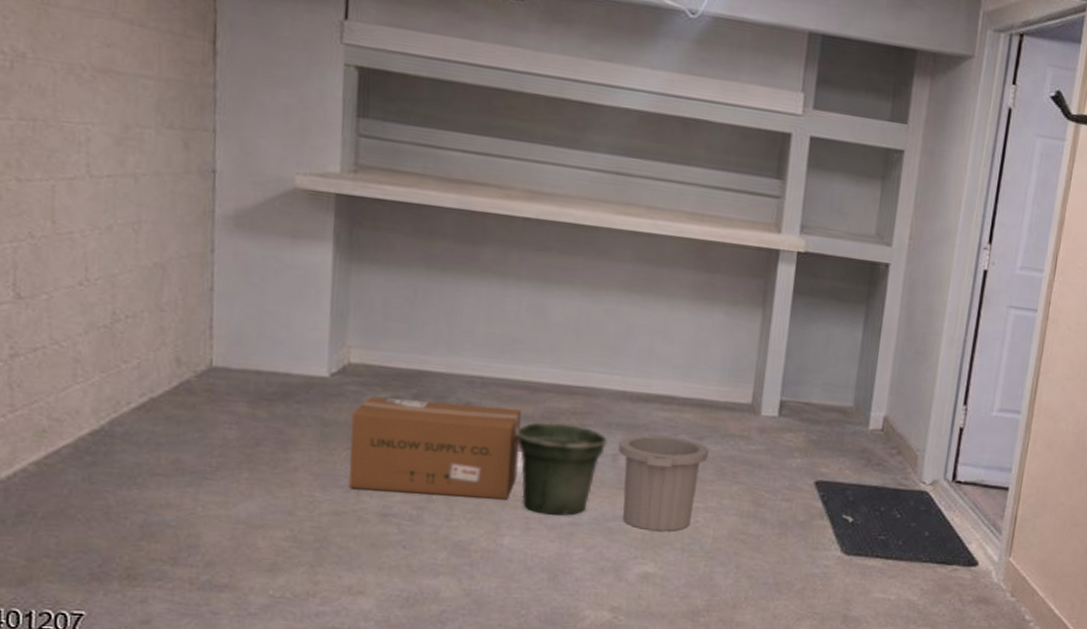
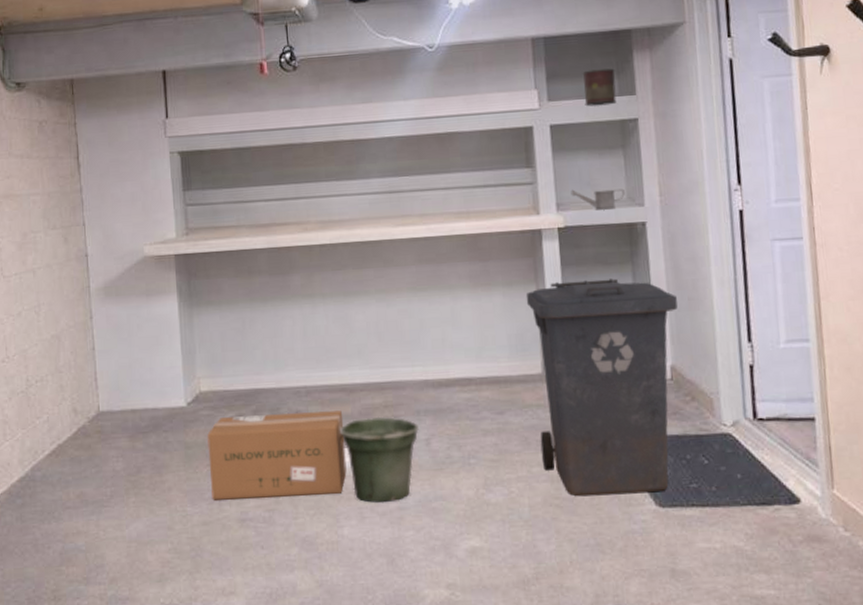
trash can: present [618,434,710,532] -> none [429,415,512,507]
recycling bin: none [734,310,904,540] -> present [525,278,678,497]
watering can: none [818,213,875,245] -> present [571,188,625,211]
paint can: none [852,84,891,130] -> present [582,68,617,107]

